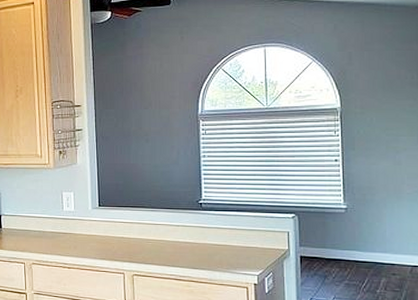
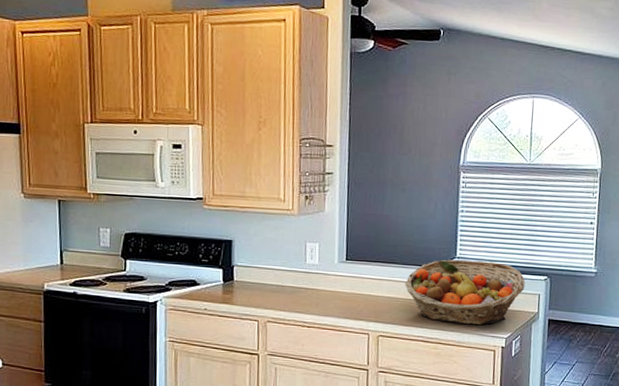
fruit basket: none [155,202,273,263] -> present [405,259,526,326]

